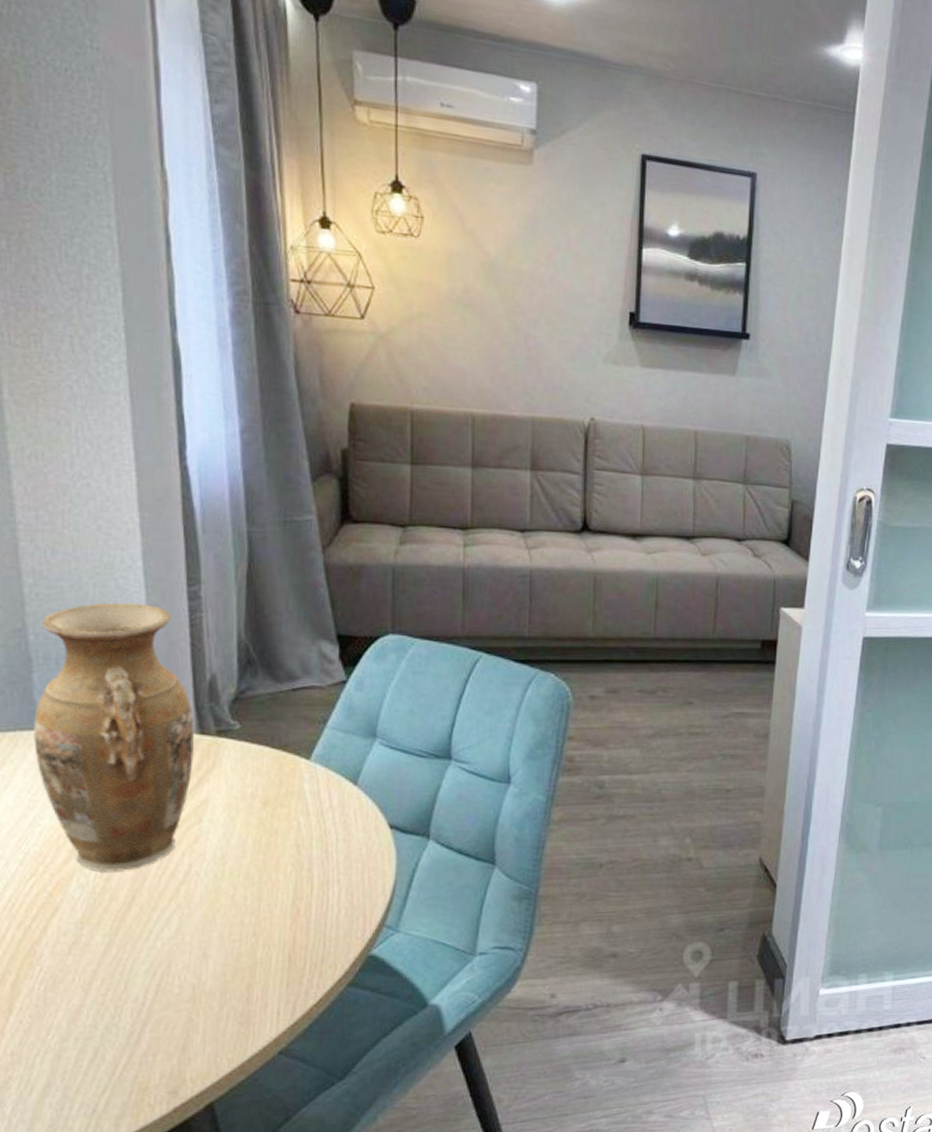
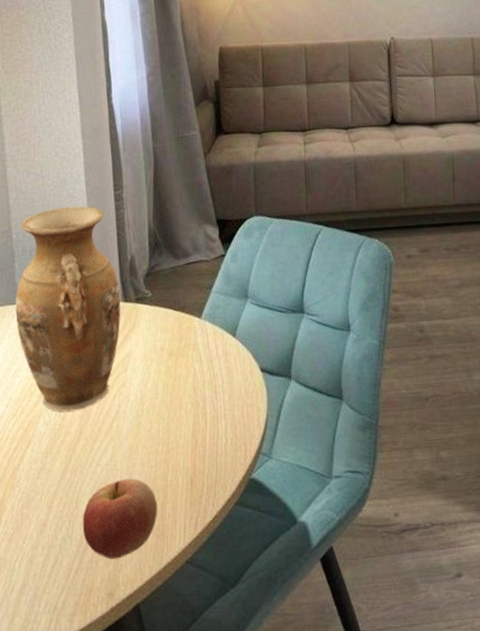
apple: none [134,955,242,1051] -> present [82,478,158,559]

